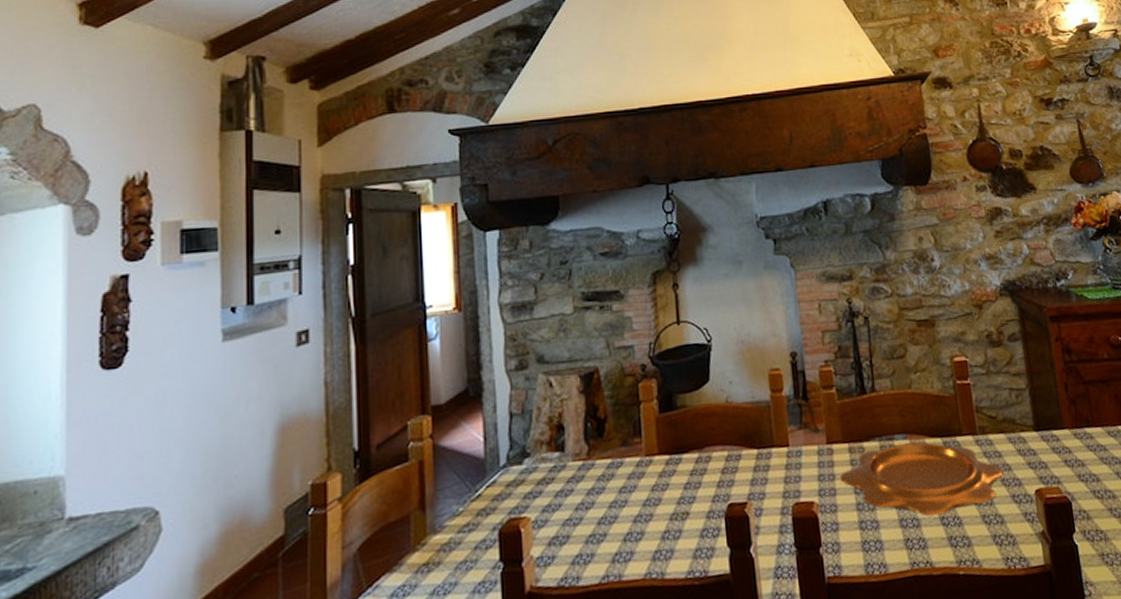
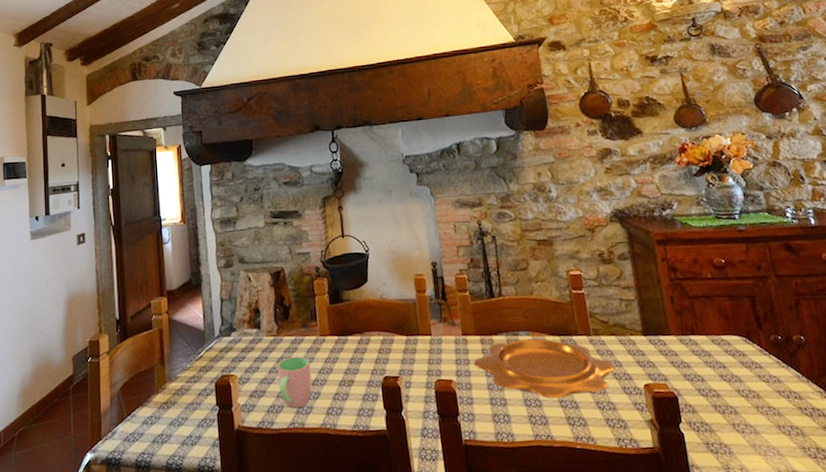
cup: none [587,484,633,556] -> present [277,356,312,409]

